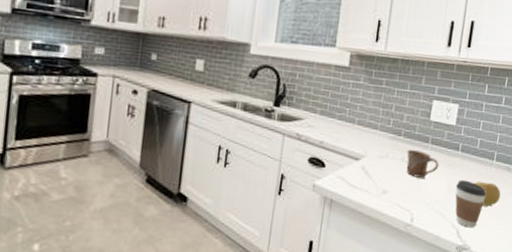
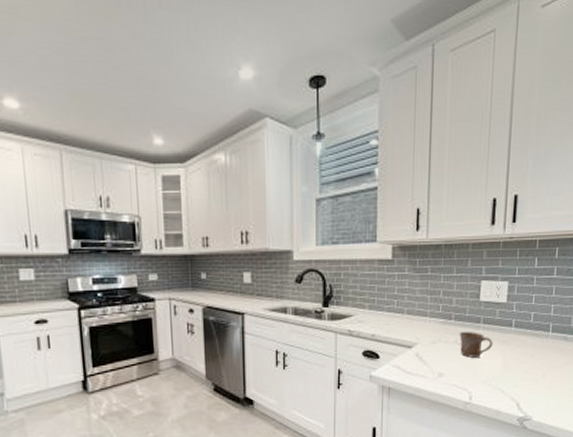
coffee cup: present [455,180,487,228] -> none [512,354,545,400]
apple: present [475,181,501,206] -> none [531,353,559,377]

